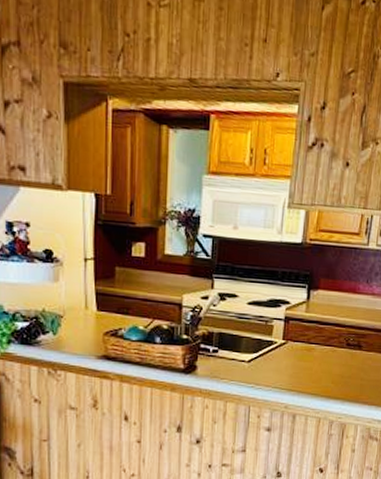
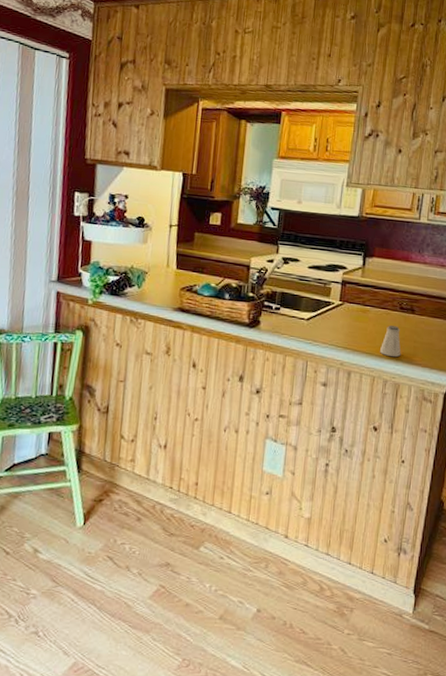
saltshaker: none [326,364,348,396] -> present [380,325,401,357]

